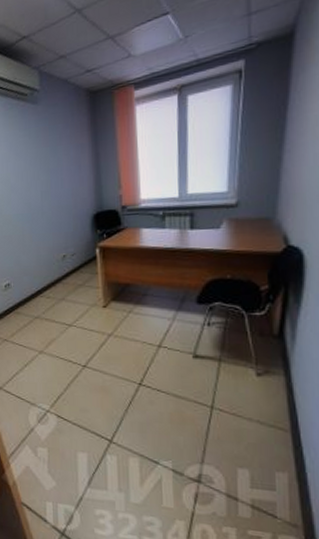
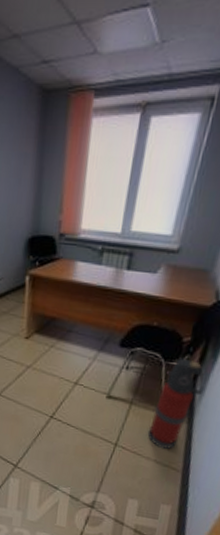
fire extinguisher: none [243,307,295,408] -> present [147,357,204,449]

